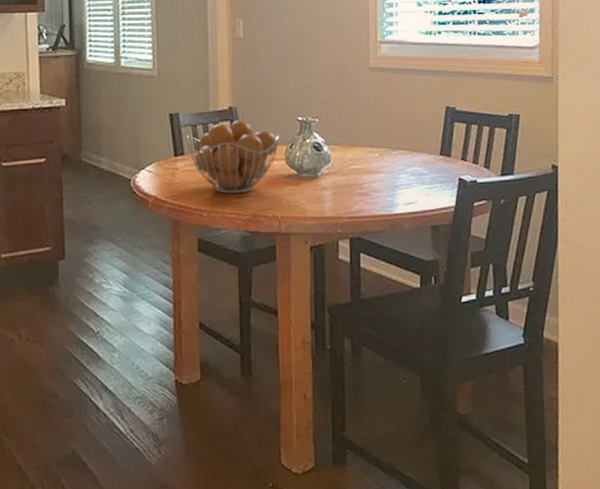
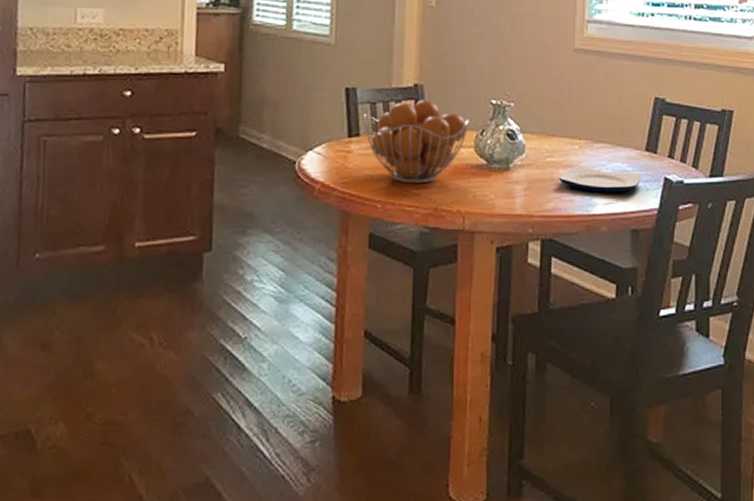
plate: none [362,171,438,194] -> present [559,165,641,193]

